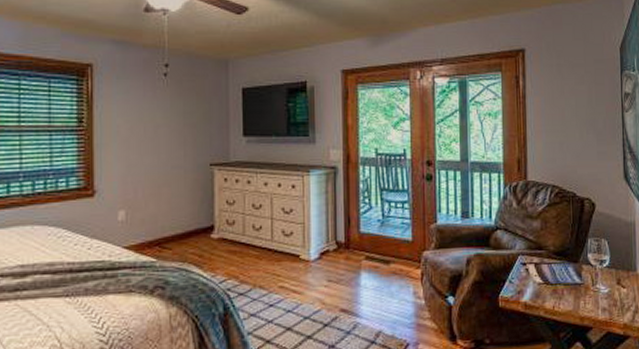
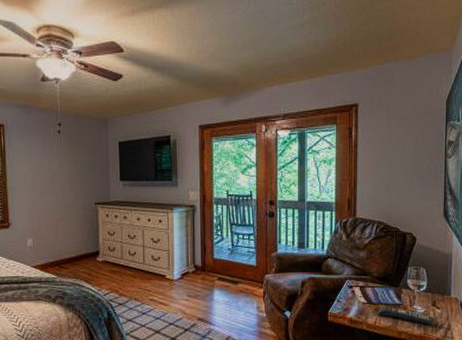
remote control: none [555,286,621,308] -> present [377,306,435,325]

